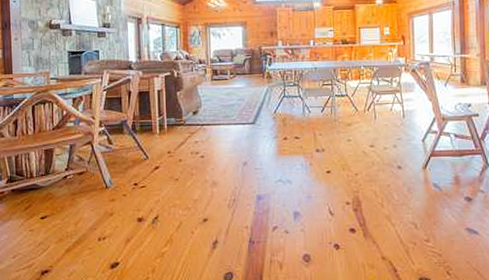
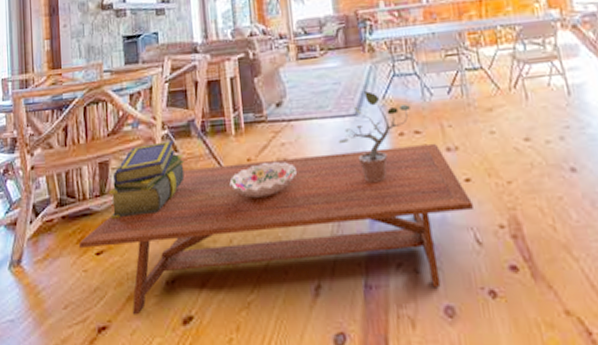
coffee table: none [26,146,330,262] -> present [79,143,473,315]
stack of books: none [52,135,117,192] -> present [108,139,185,219]
decorative bowl: none [153,154,205,180] -> present [229,161,297,198]
potted plant: none [238,106,293,173] -> present [338,90,410,184]

